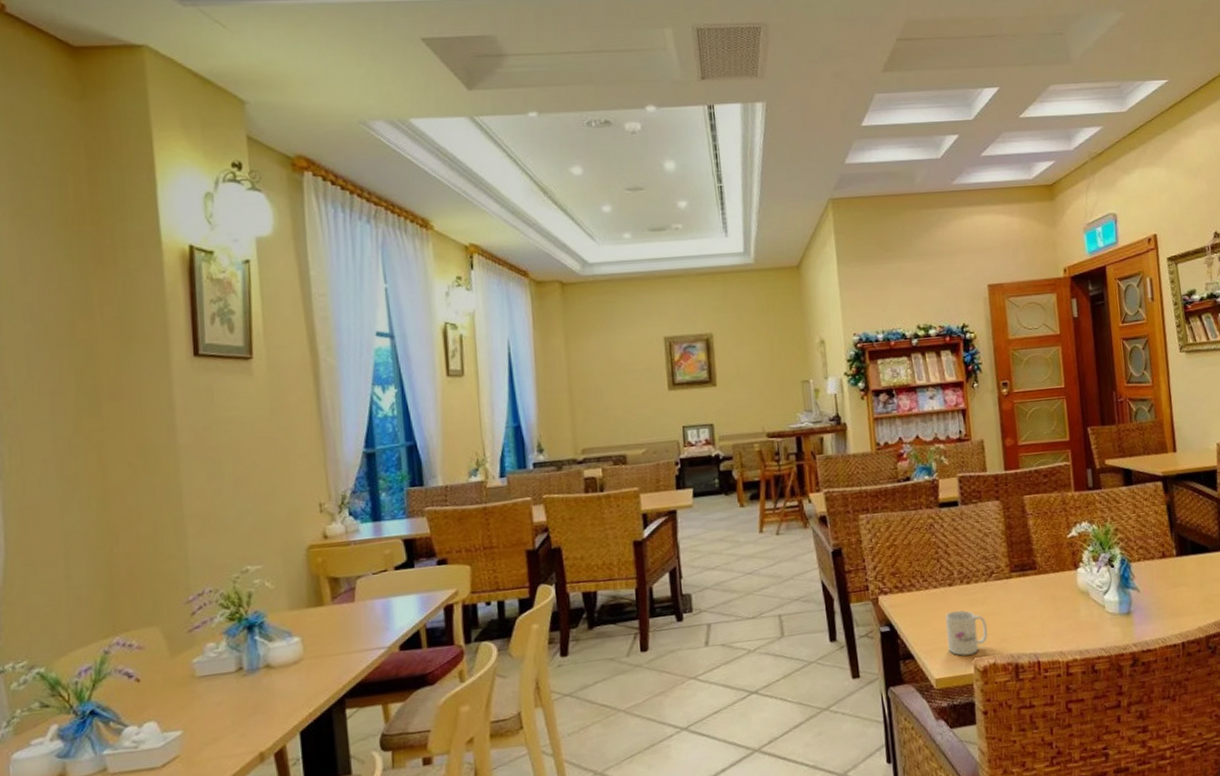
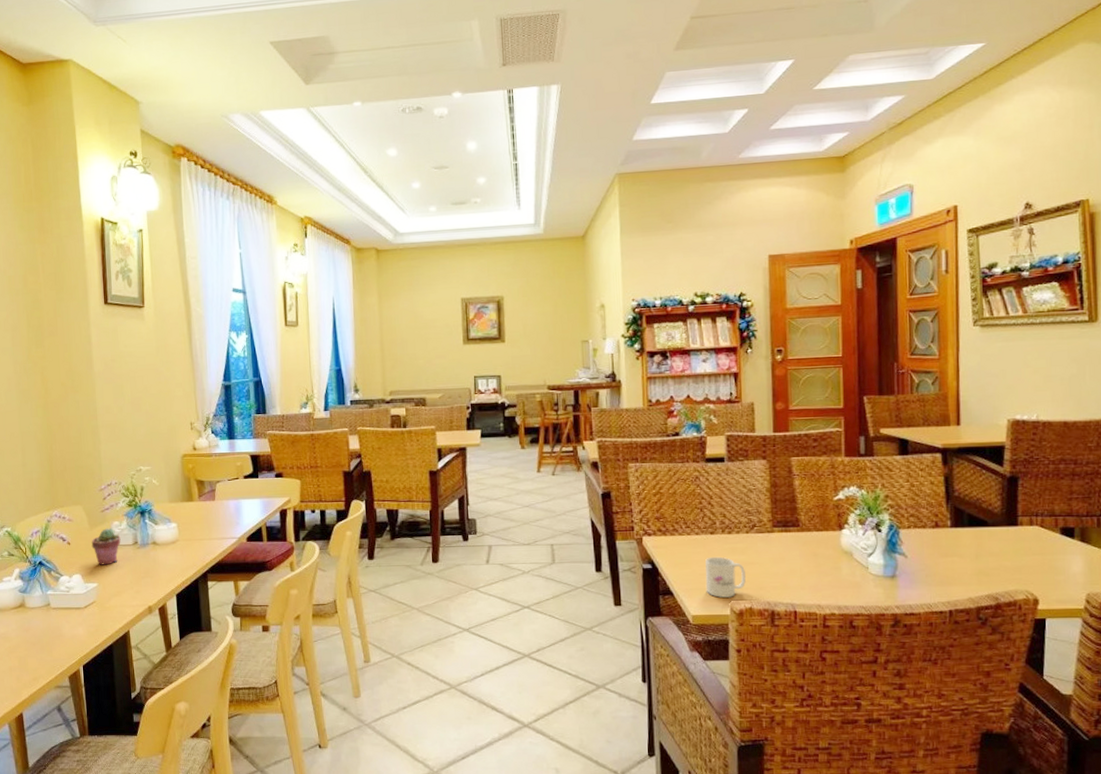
potted succulent: none [172,652,218,706] -> present [91,528,121,565]

